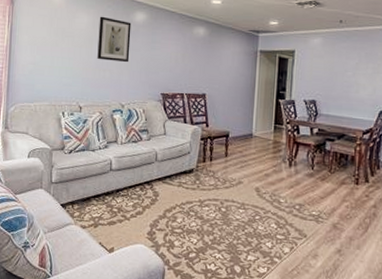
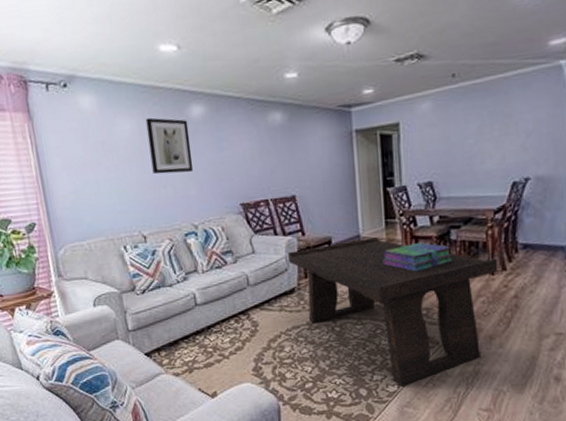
coffee table: none [192,137,363,270] -> present [288,237,498,387]
stack of books: none [268,147,326,172] -> present [382,242,453,272]

